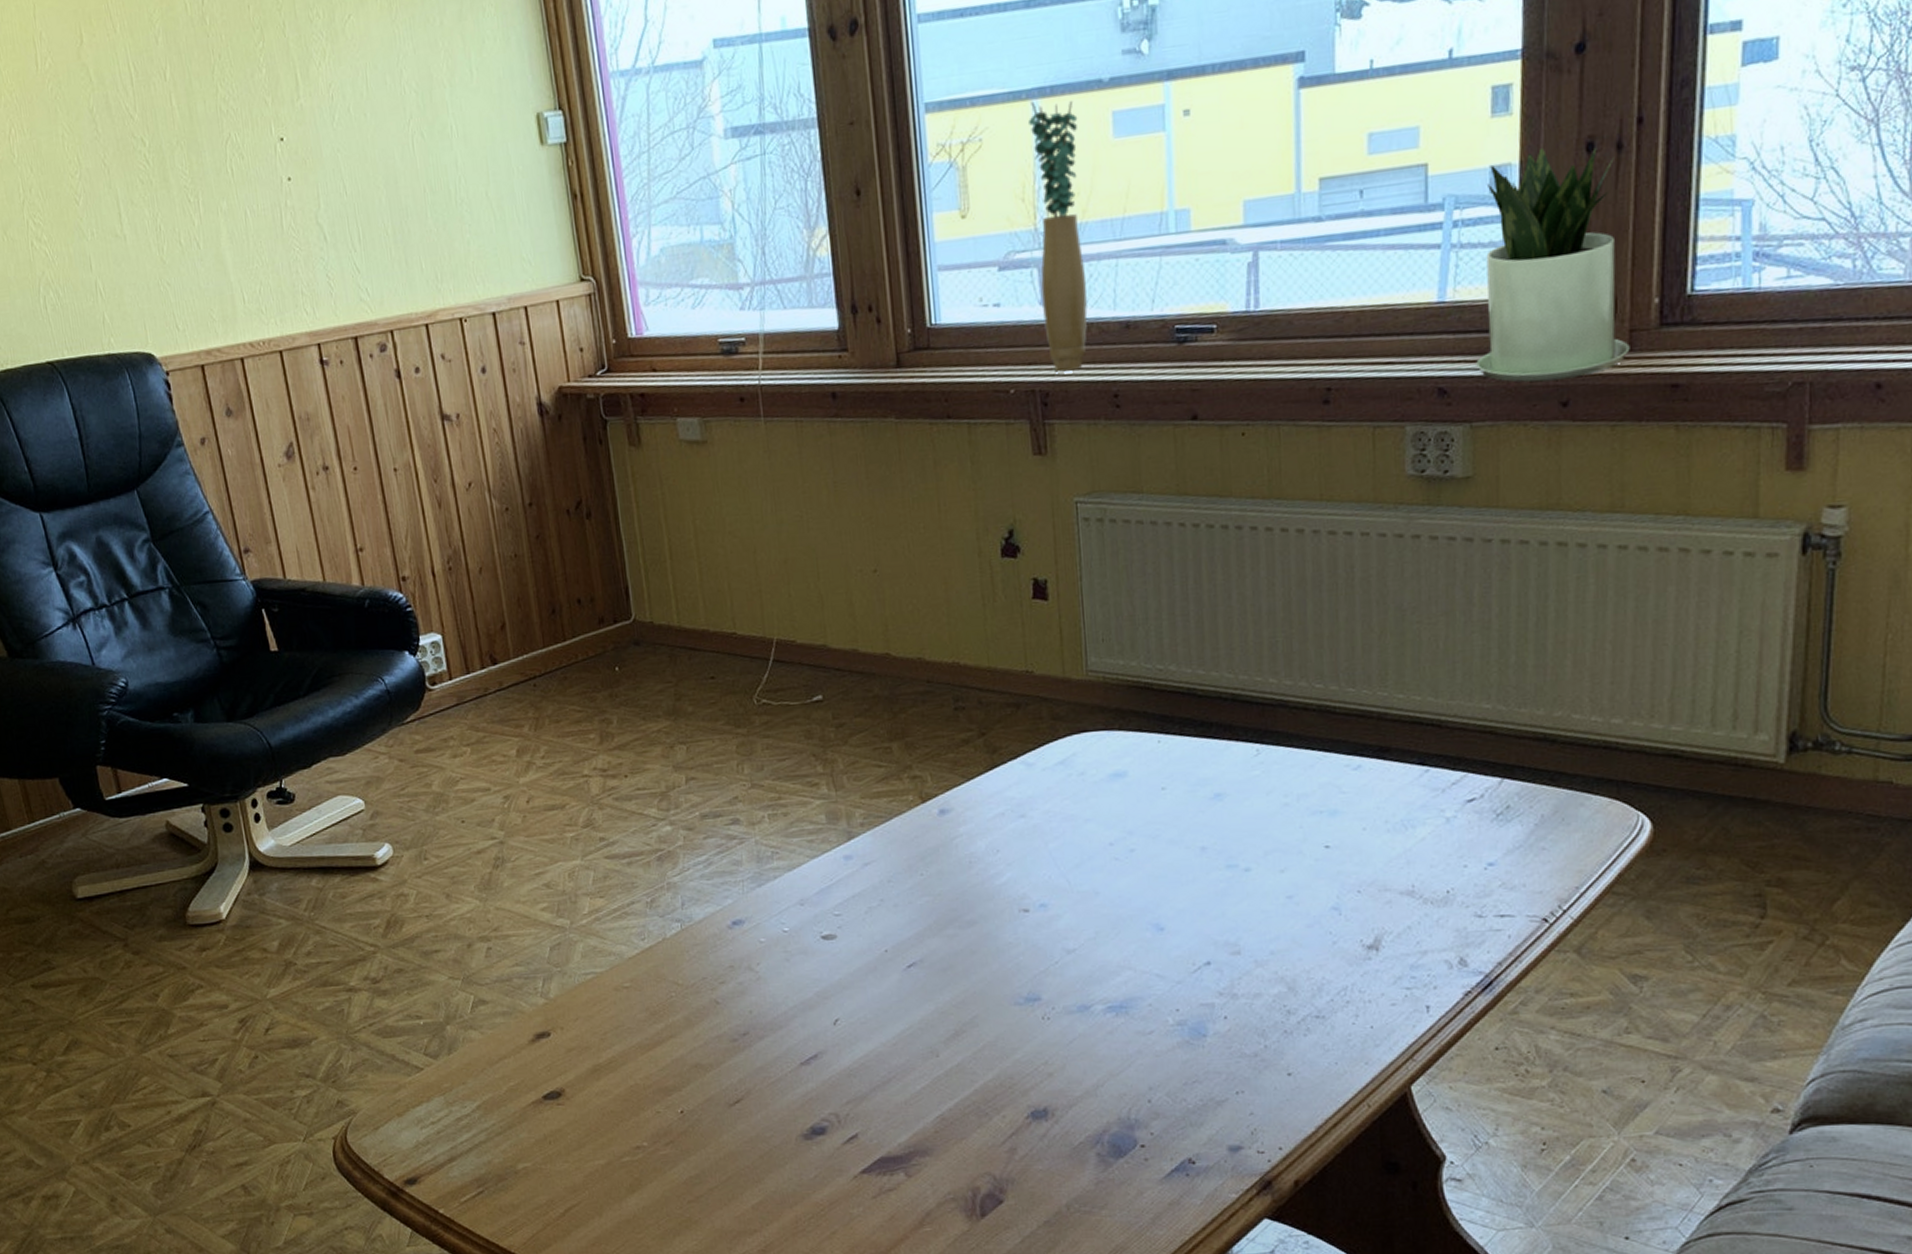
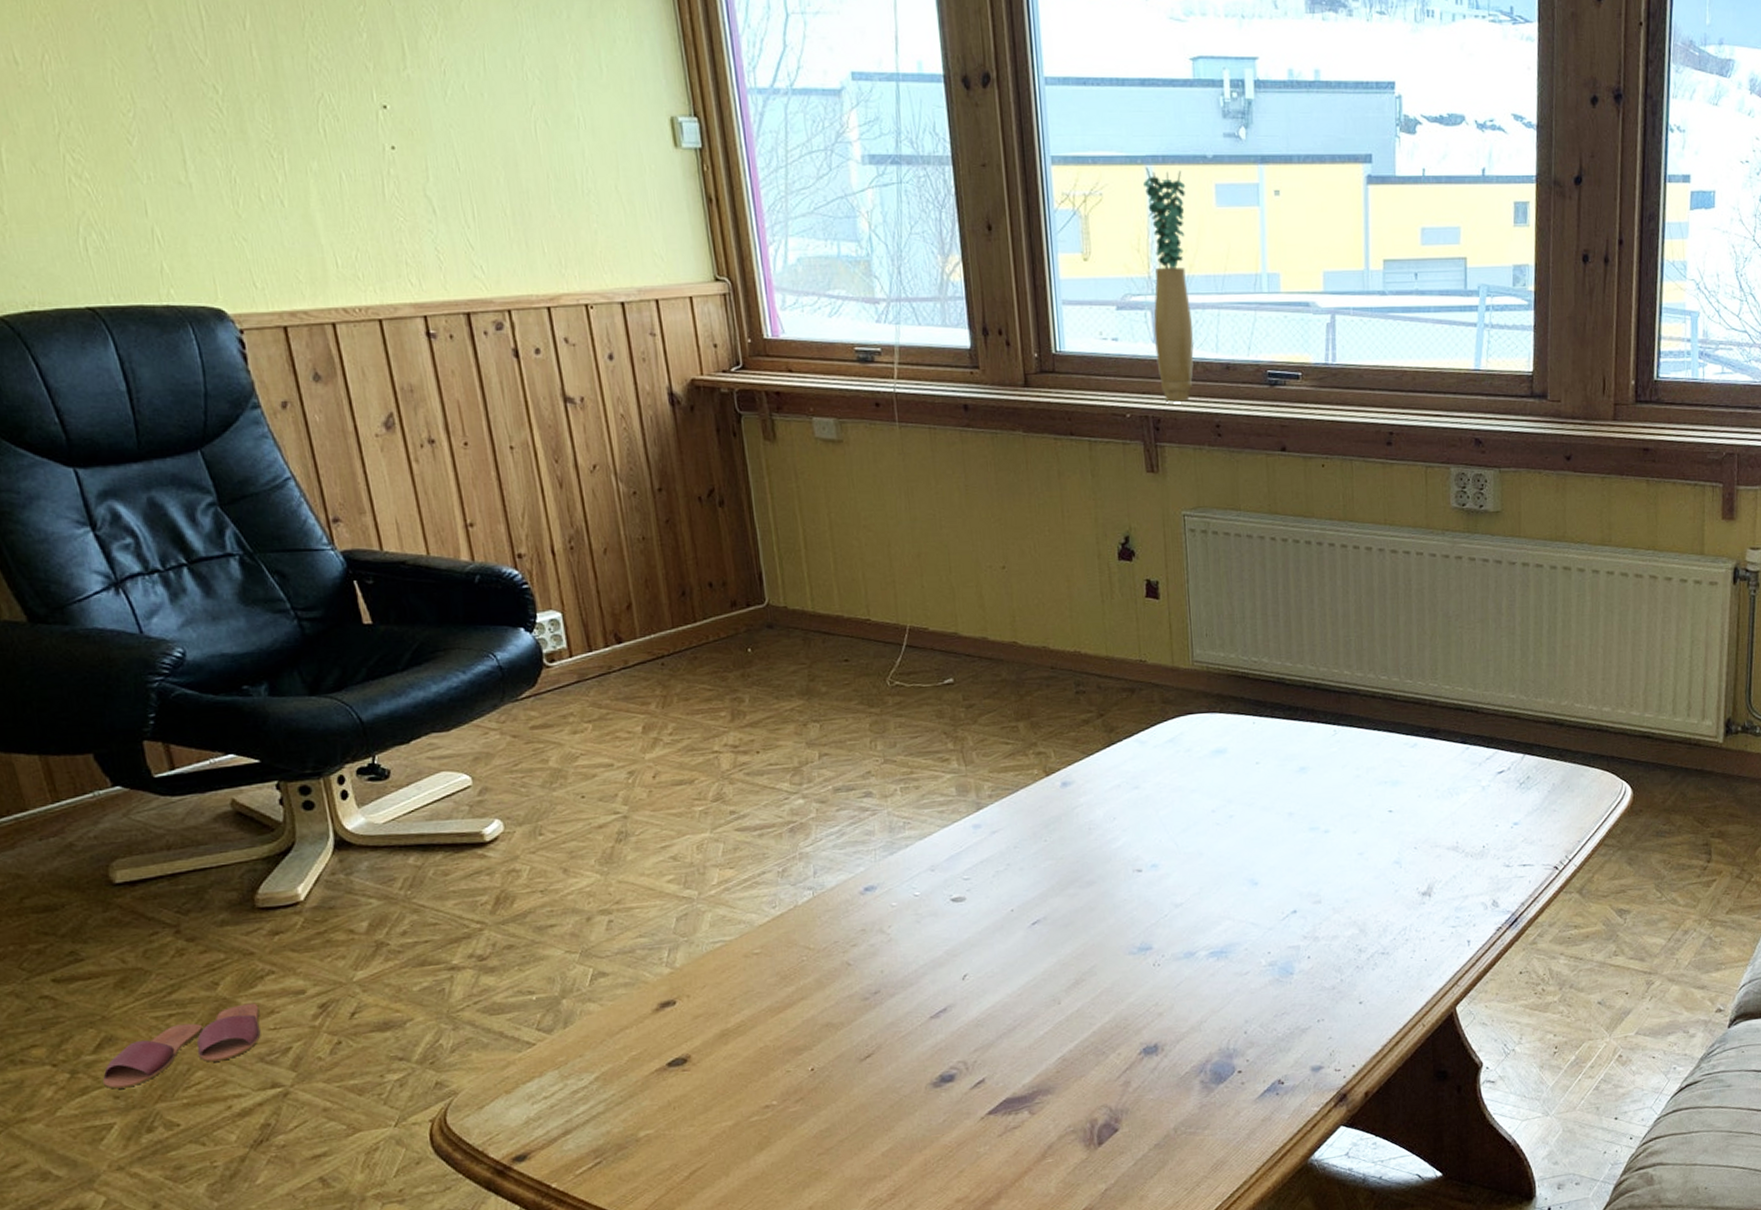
slippers: none [71,1015,193,1089] -> present [103,1003,261,1089]
planter: present [1476,147,1630,382] -> none [1503,254,1615,439]

